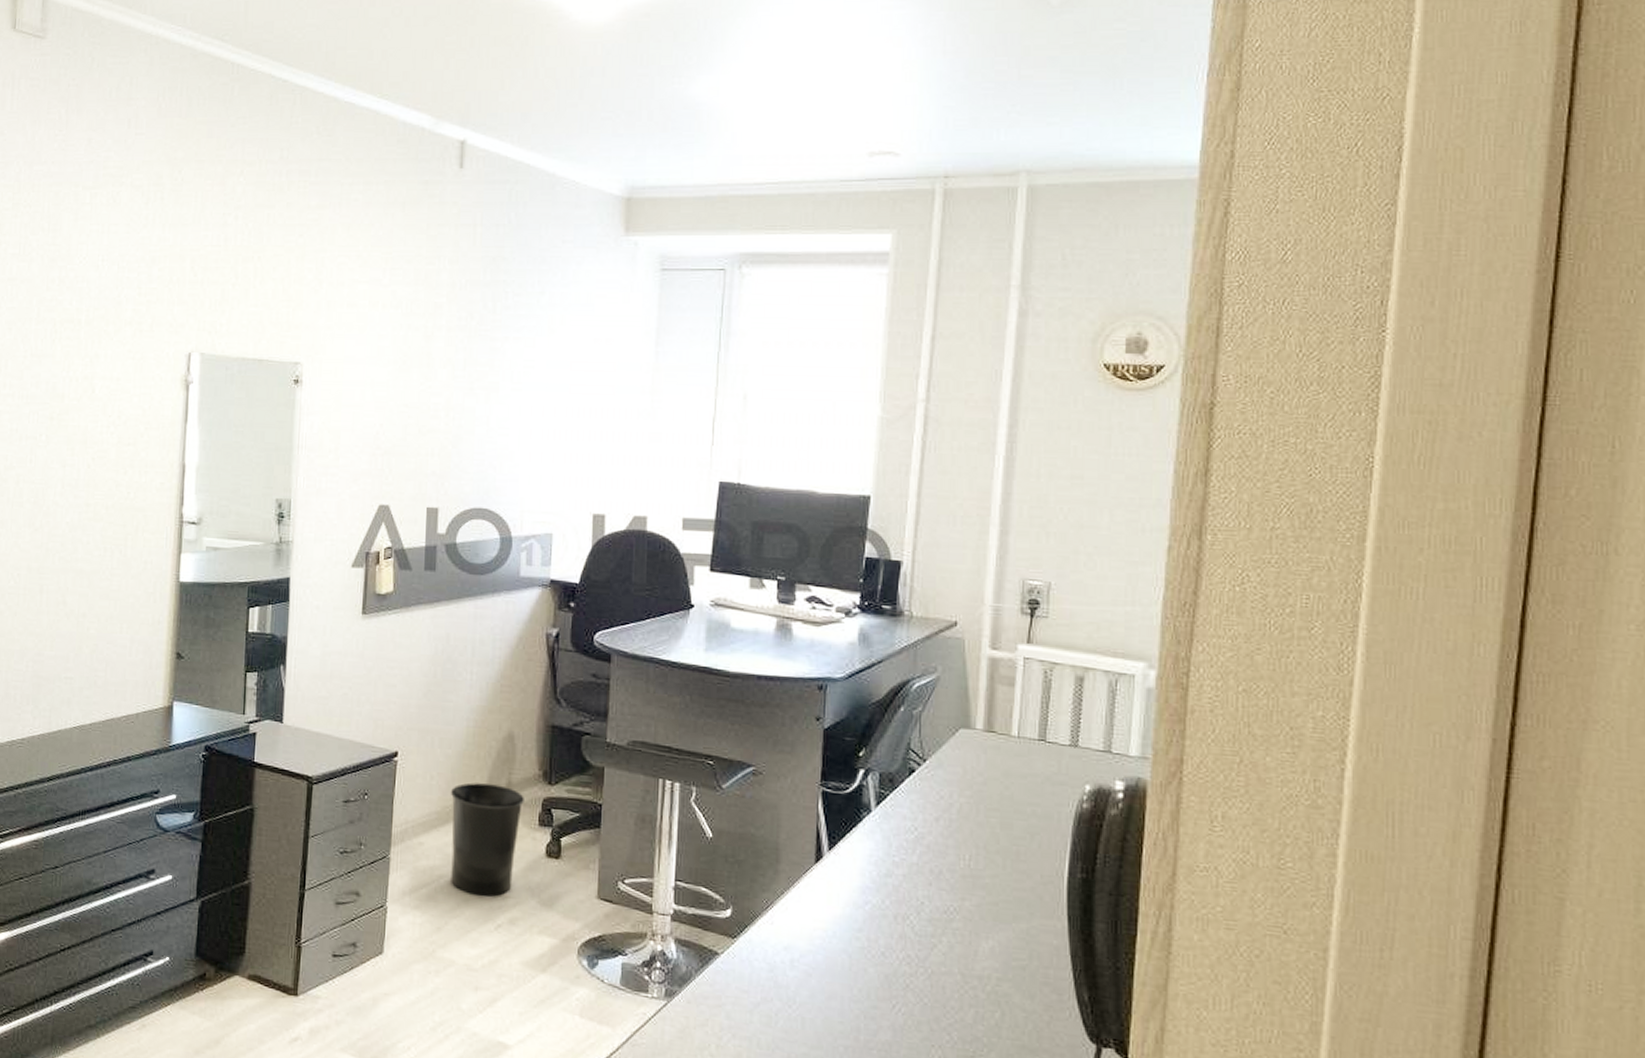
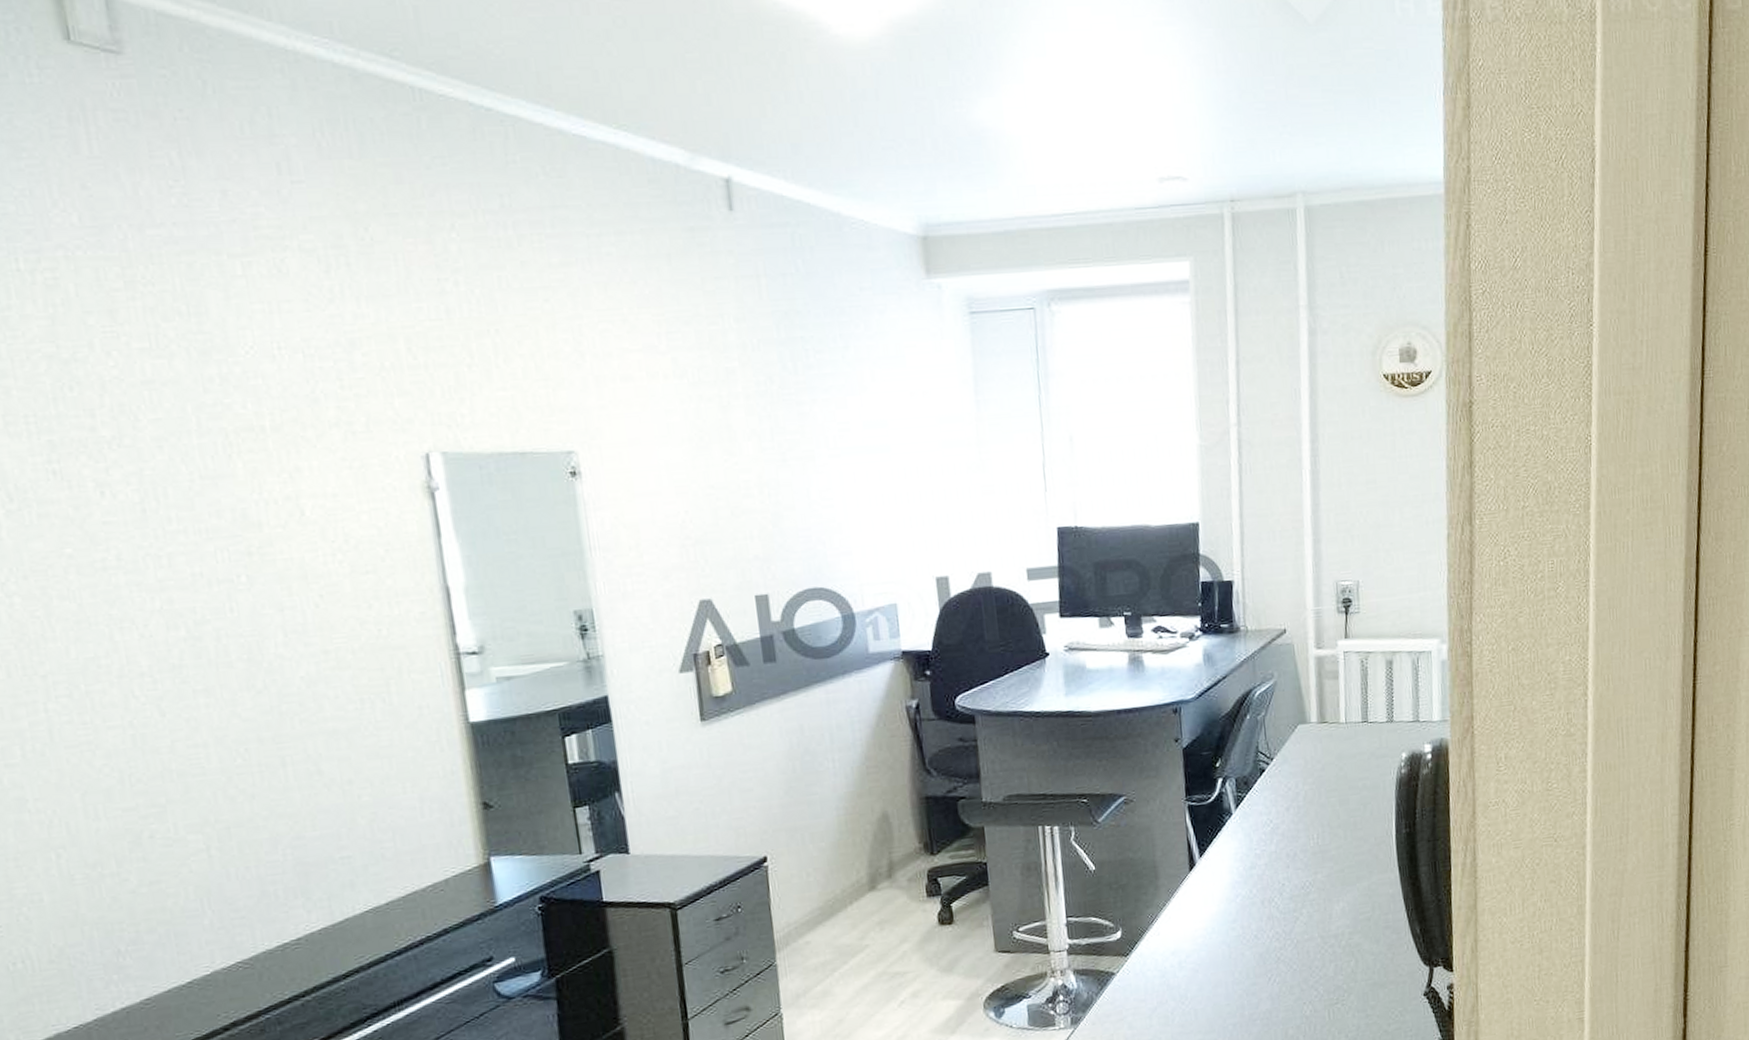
waste bin: present [450,782,524,896] -> none [830,866,909,979]

